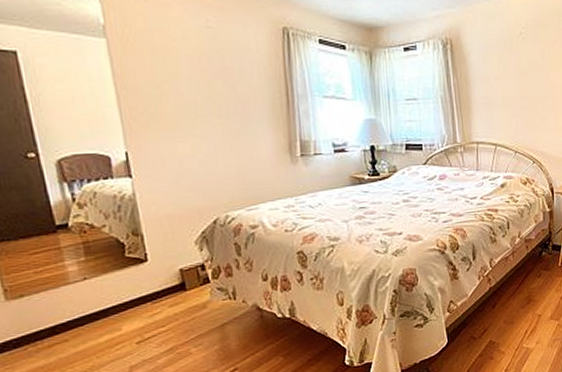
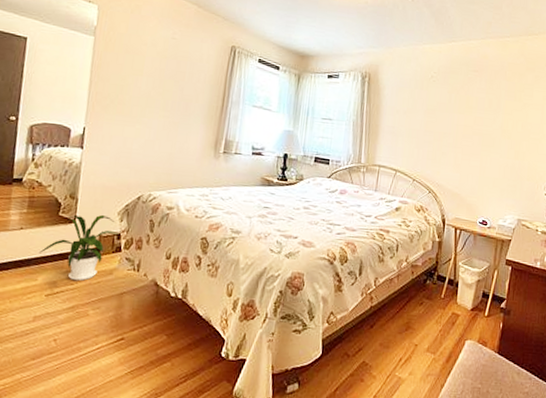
house plant: none [113,247,203,322] -> present [38,214,119,281]

